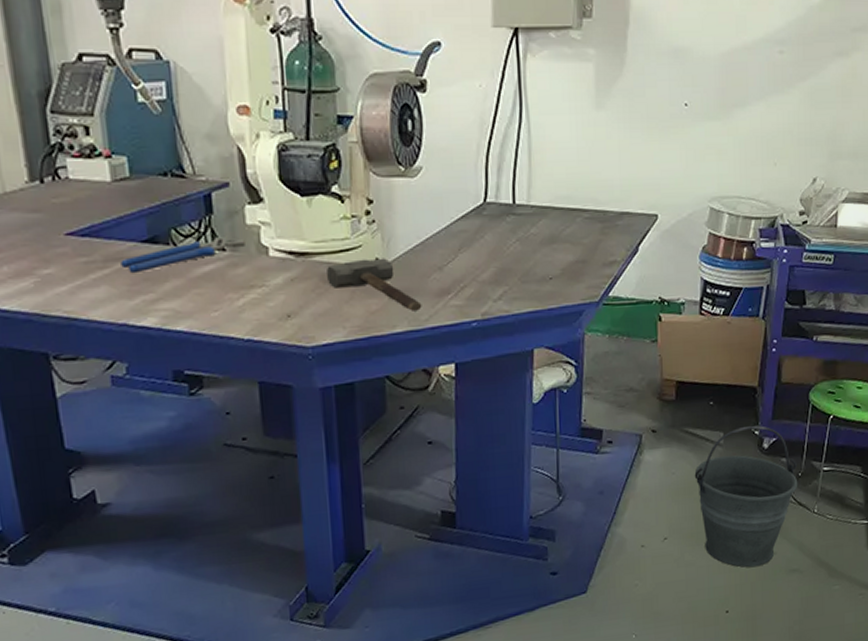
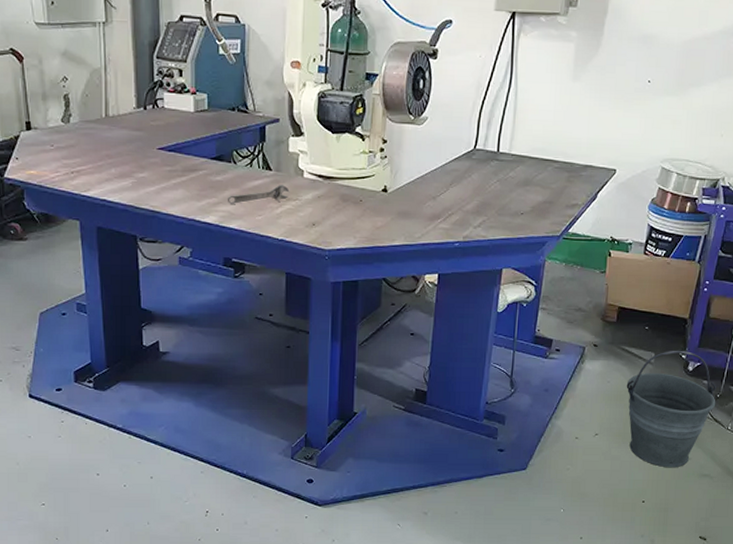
pliers: present [120,237,245,274] -> none [195,160,287,182]
adjustable wrench: none [170,268,253,299] -> present [228,185,290,204]
hammer: present [327,258,422,311] -> none [346,185,417,230]

